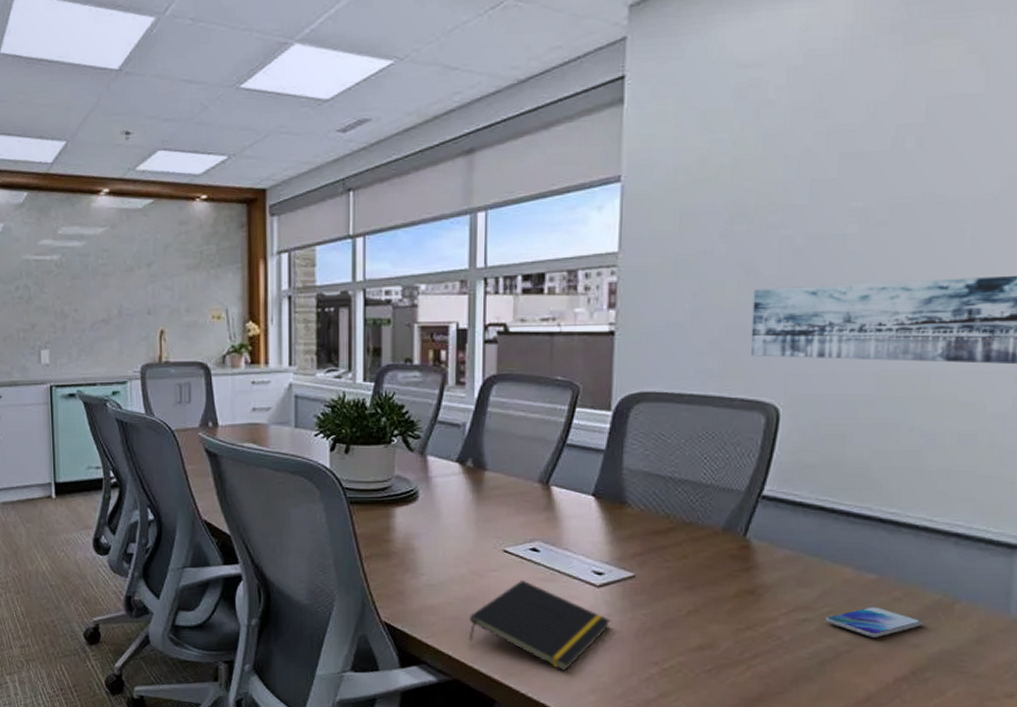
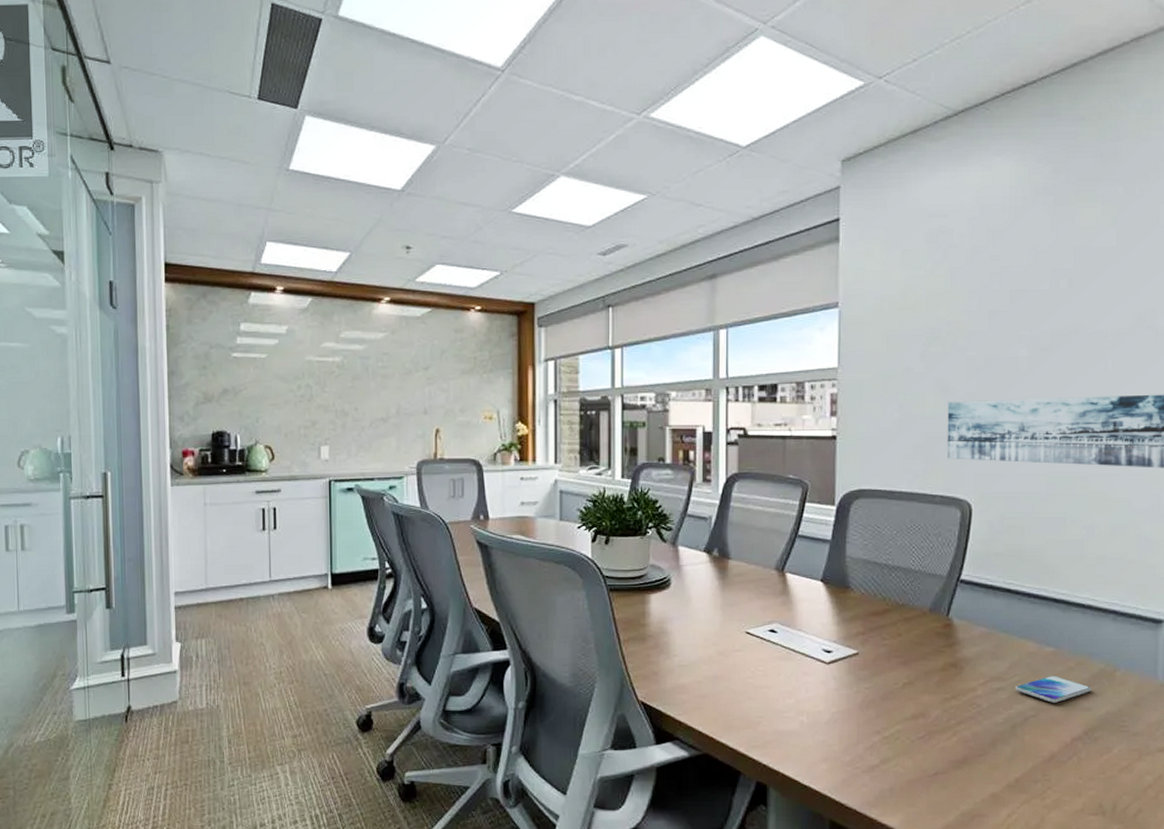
notepad: present [468,579,611,672] -> none [716,658,839,743]

